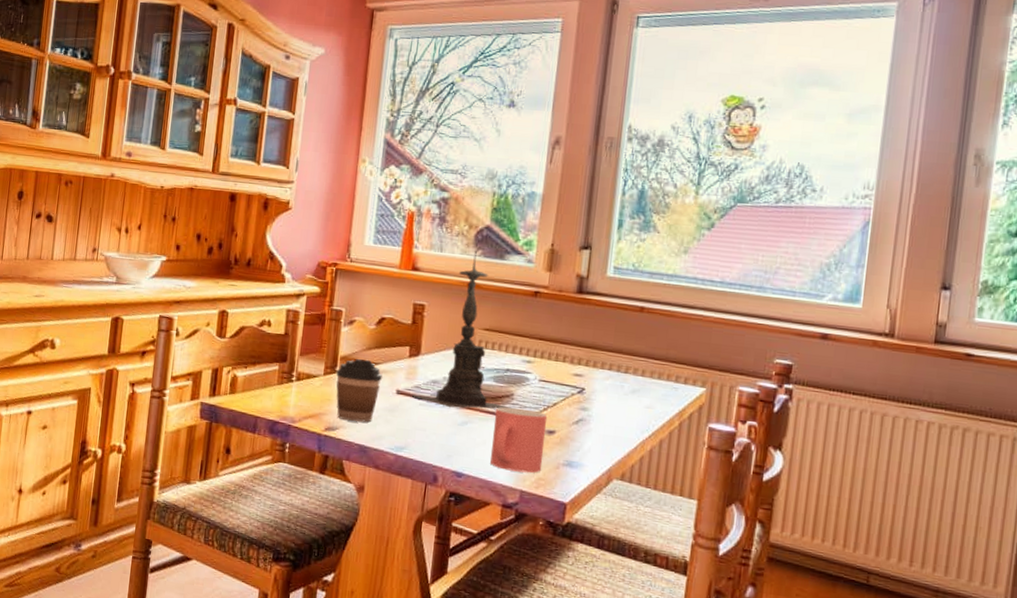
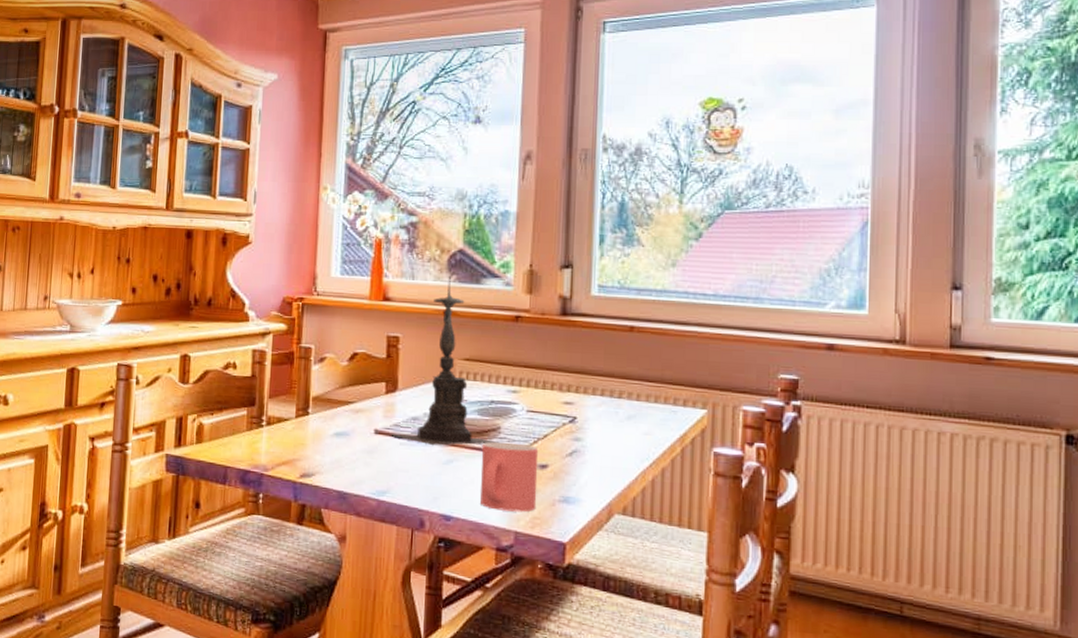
coffee cup: present [335,359,382,422] -> none [308,398,358,467]

